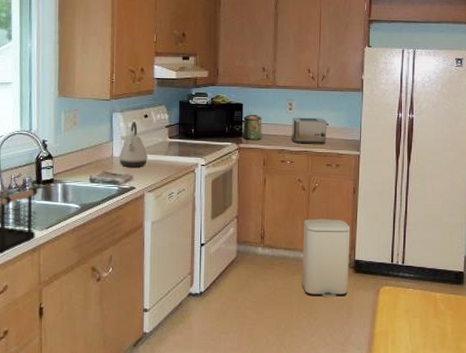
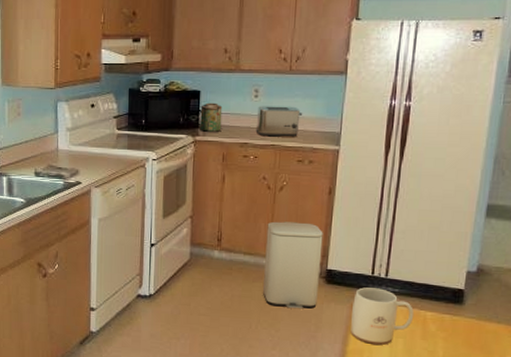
kettle: present [119,122,149,168] -> none [64,112,95,162]
mug: none [376,274,427,325] -> present [350,287,415,345]

